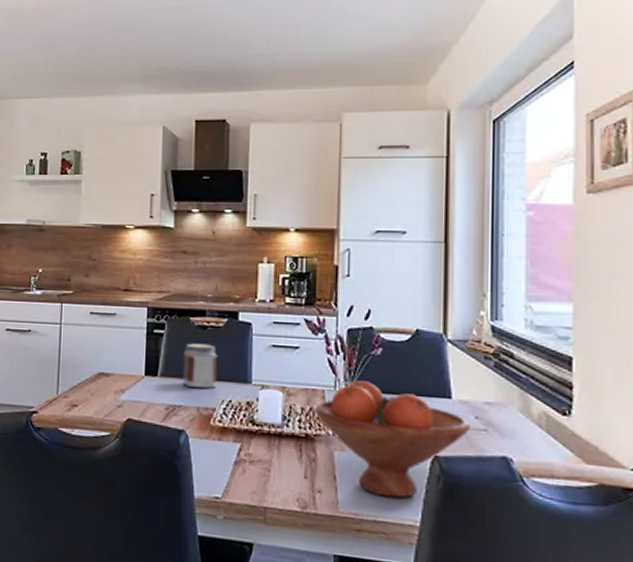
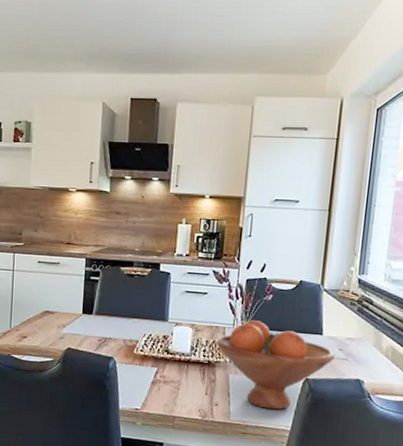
jar: present [182,343,218,388] -> none [113,288,142,325]

